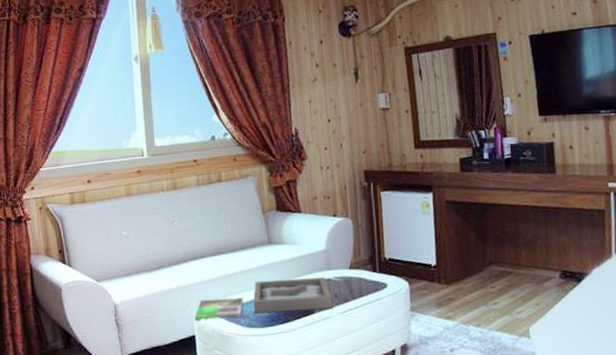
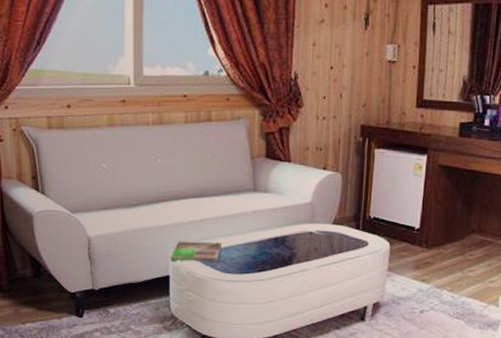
decorative tray: present [253,277,333,313] -> none [232,227,311,262]

